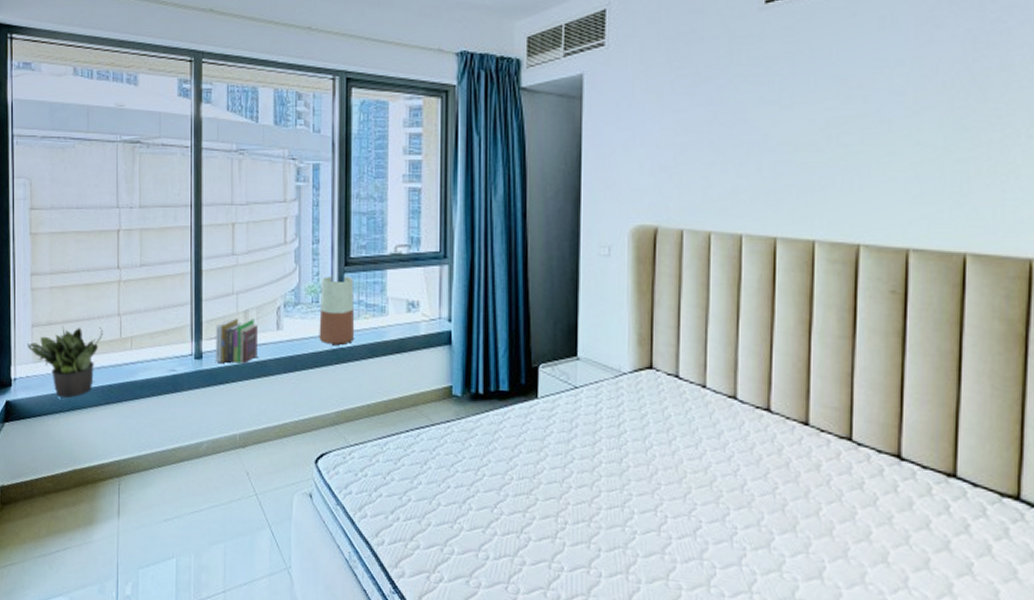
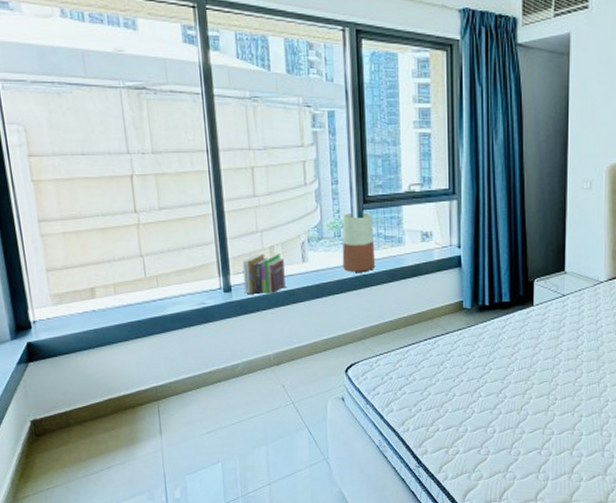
potted plant: present [26,325,103,399] -> none [43,269,126,336]

